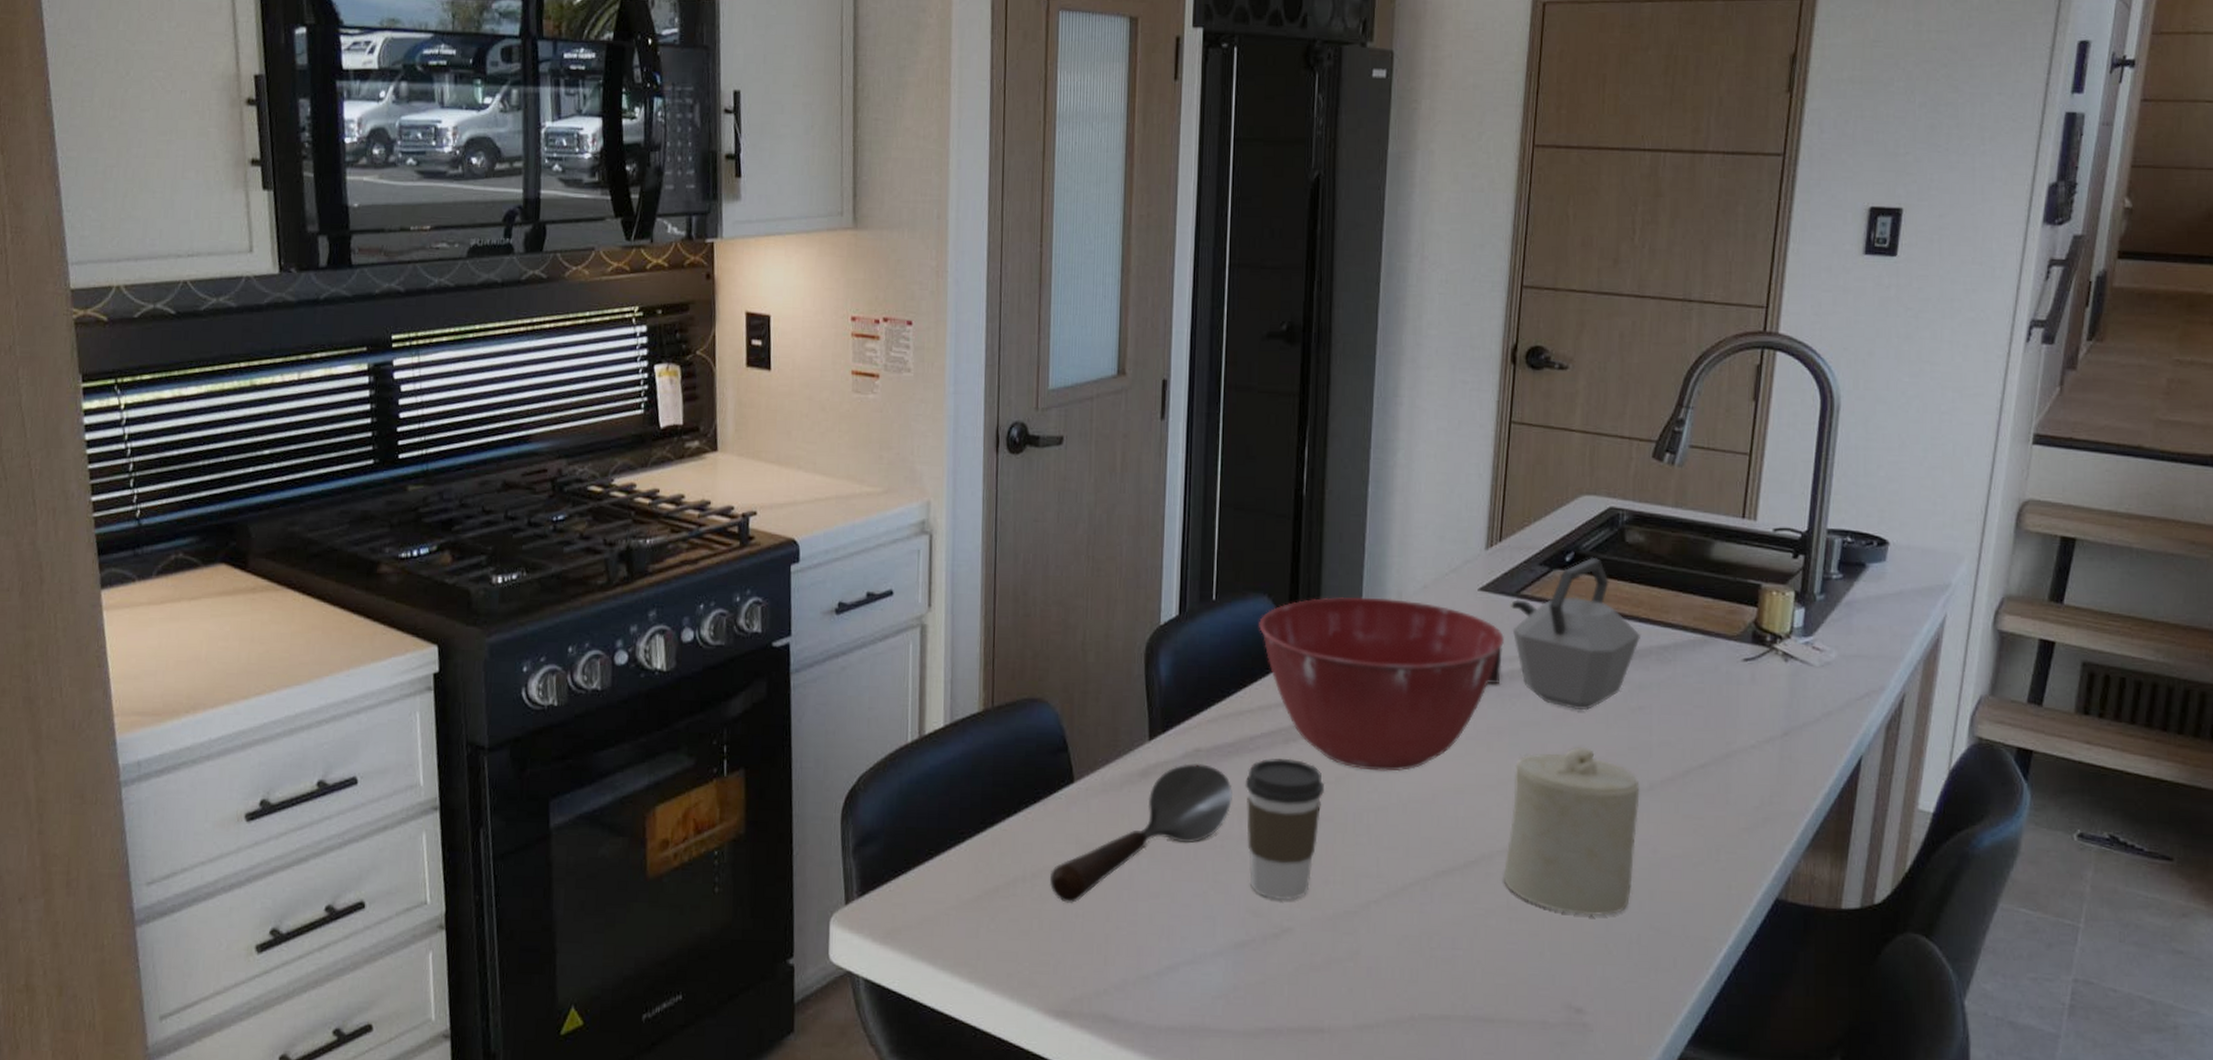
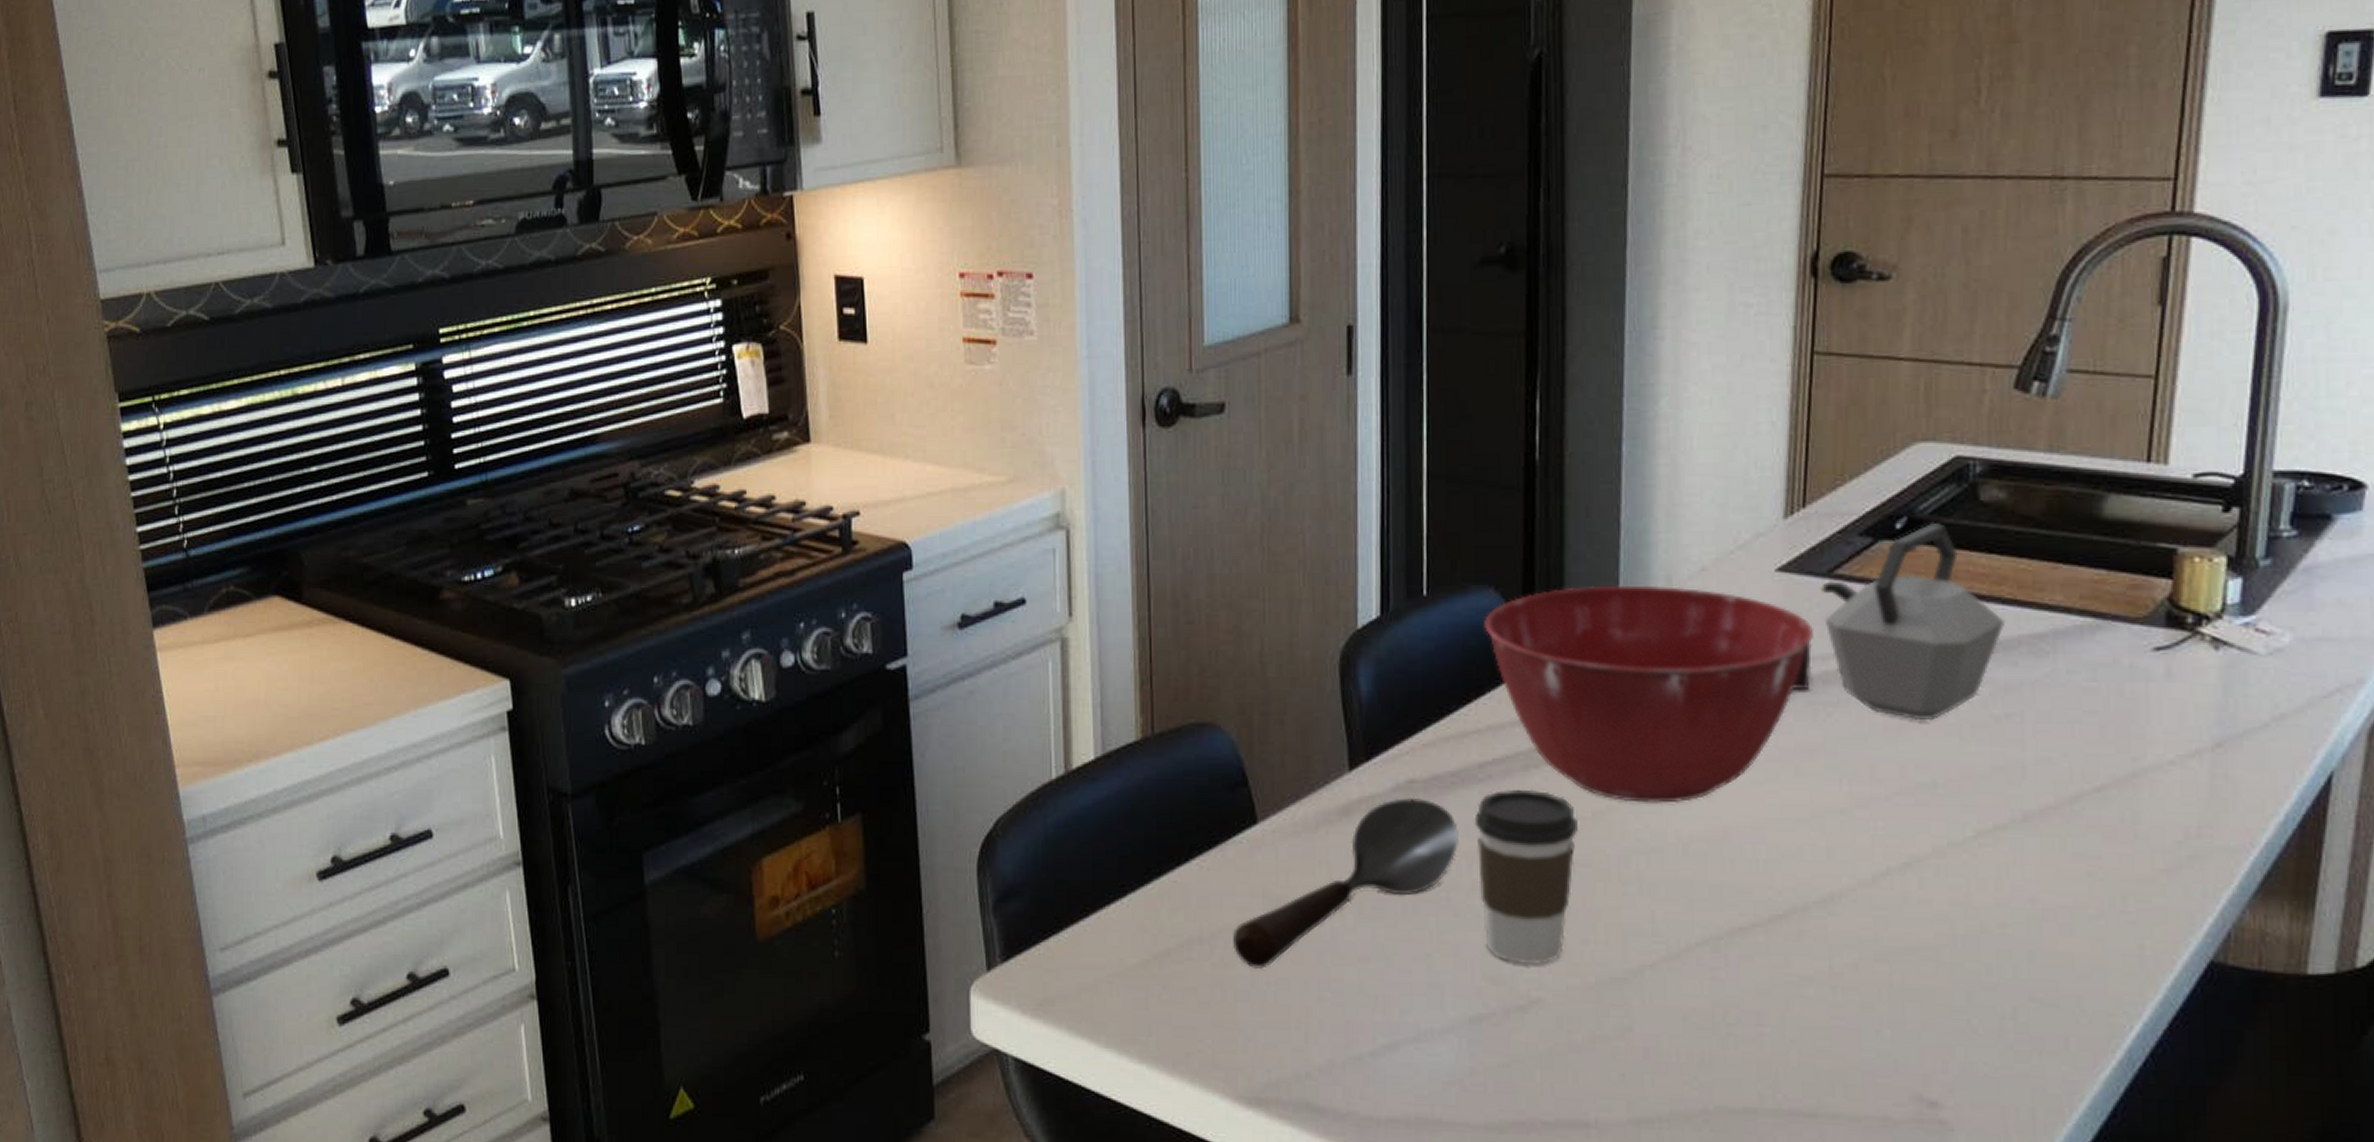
candle: present [1503,746,1640,916] -> none [1822,767,2010,983]

